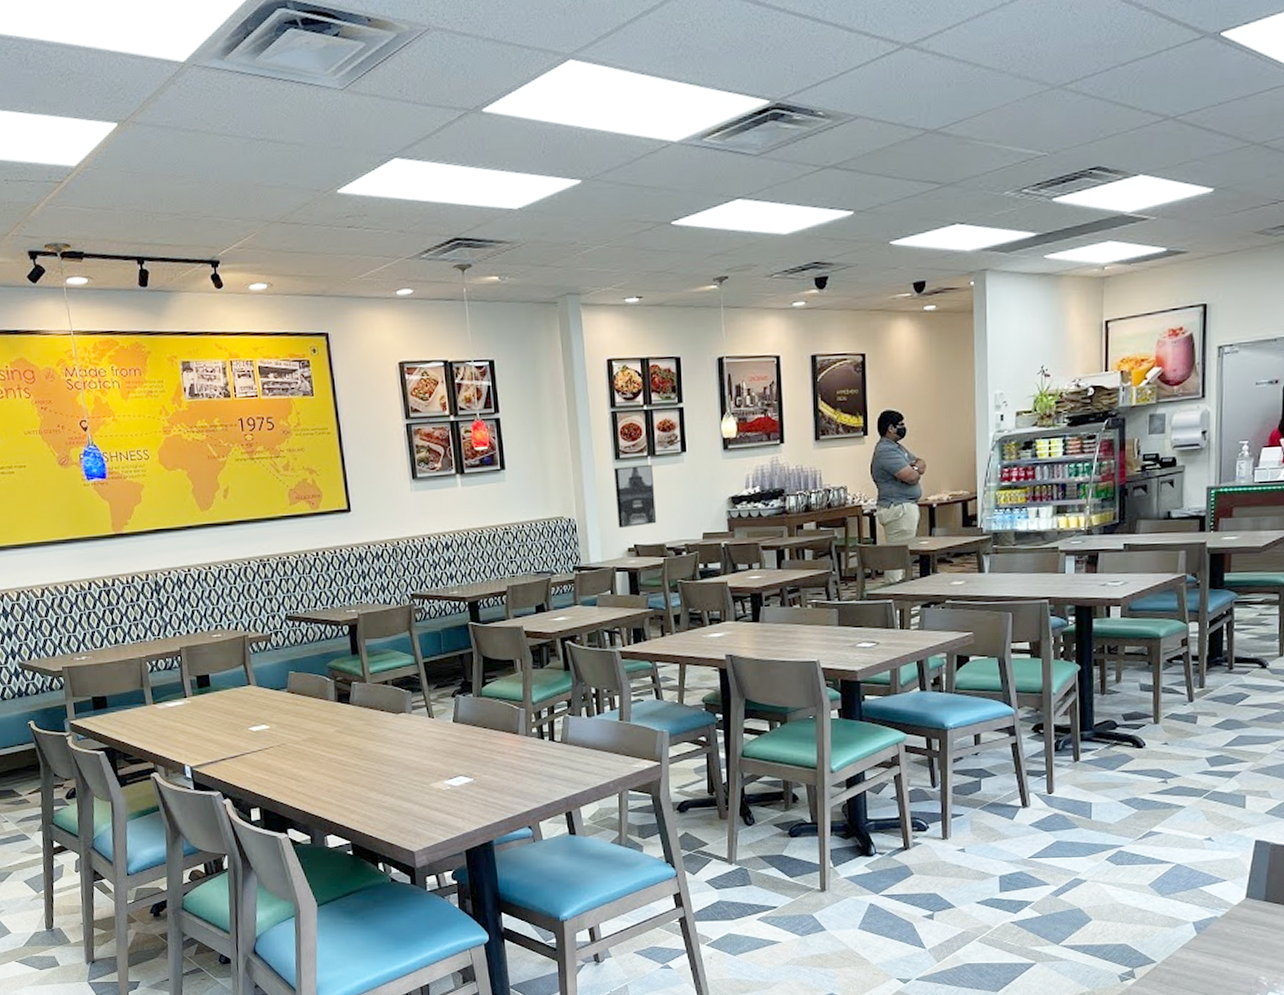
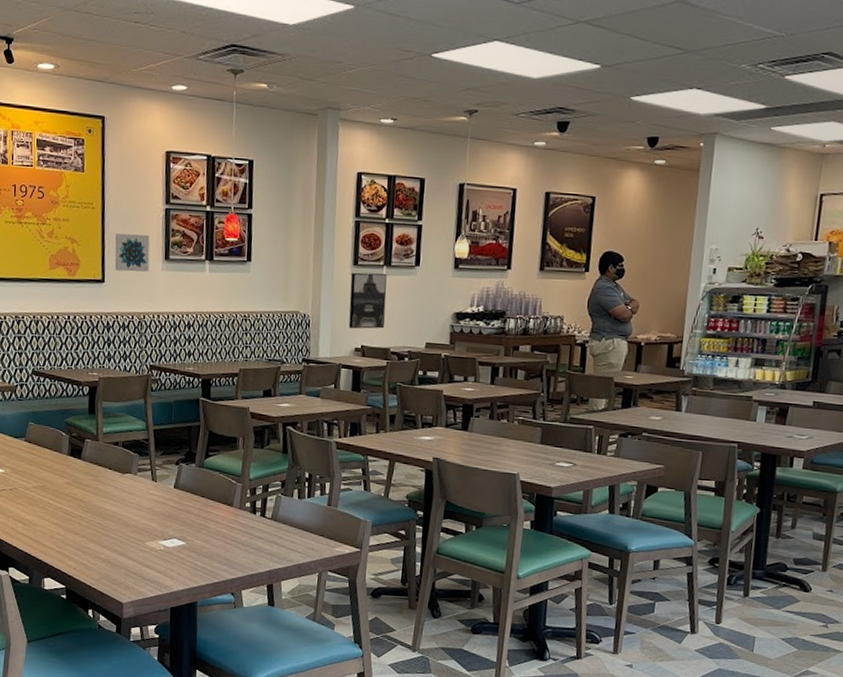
wall art: none [356,454,397,498] -> present [114,233,150,272]

